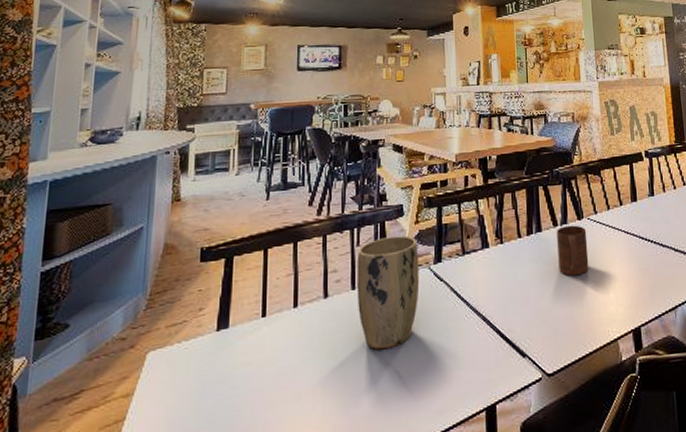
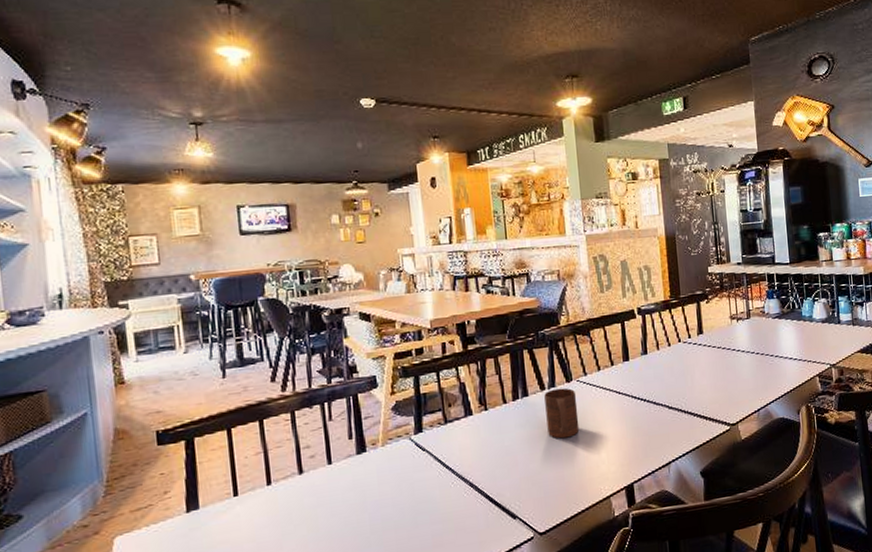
plant pot: present [357,235,420,350] -> none [330,407,401,521]

